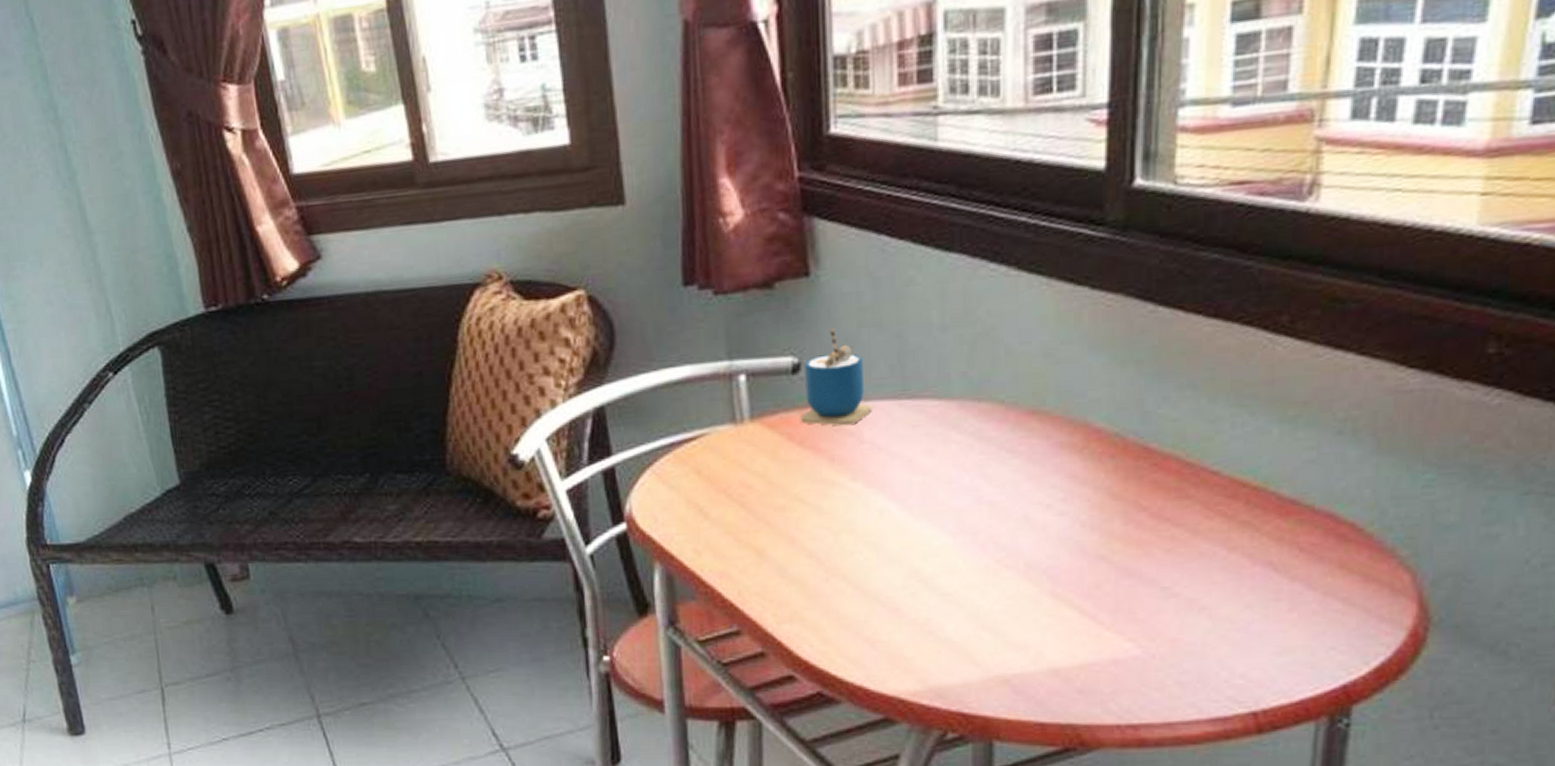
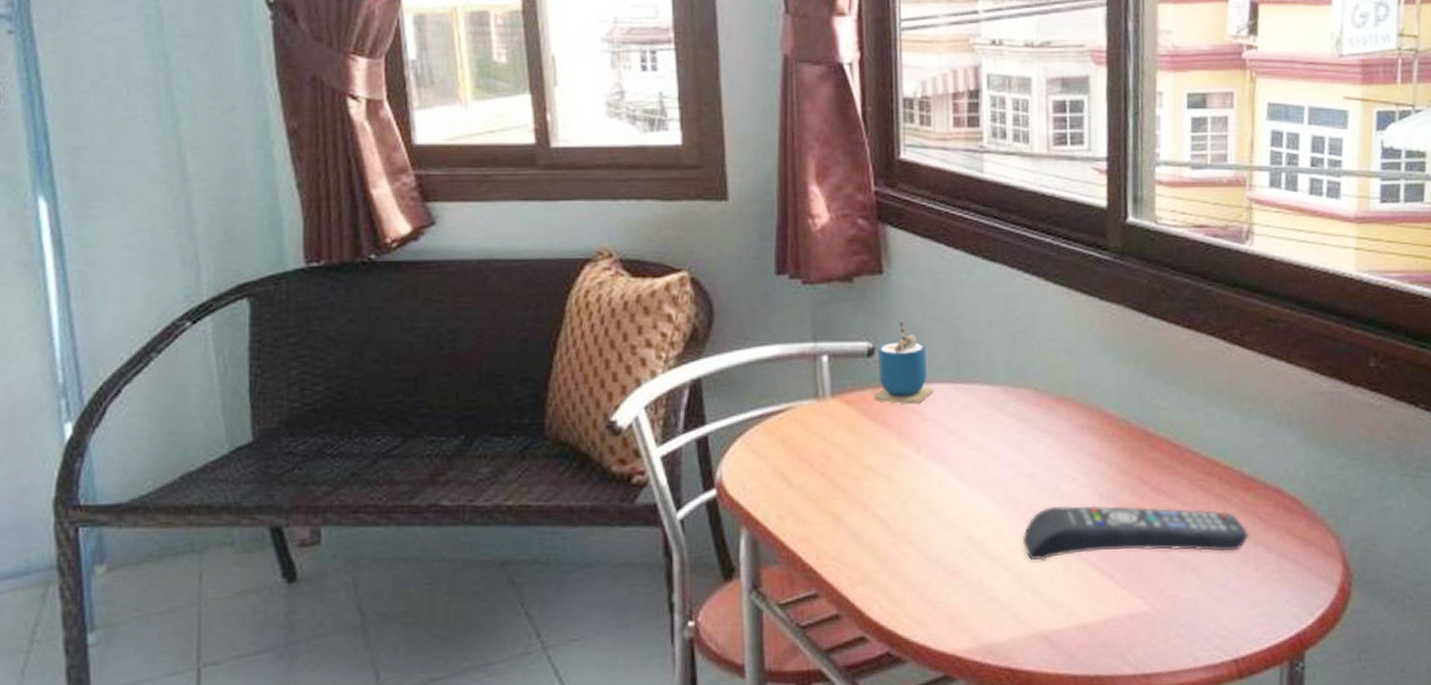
remote control: none [980,536,1284,598] -> present [1022,505,1249,560]

